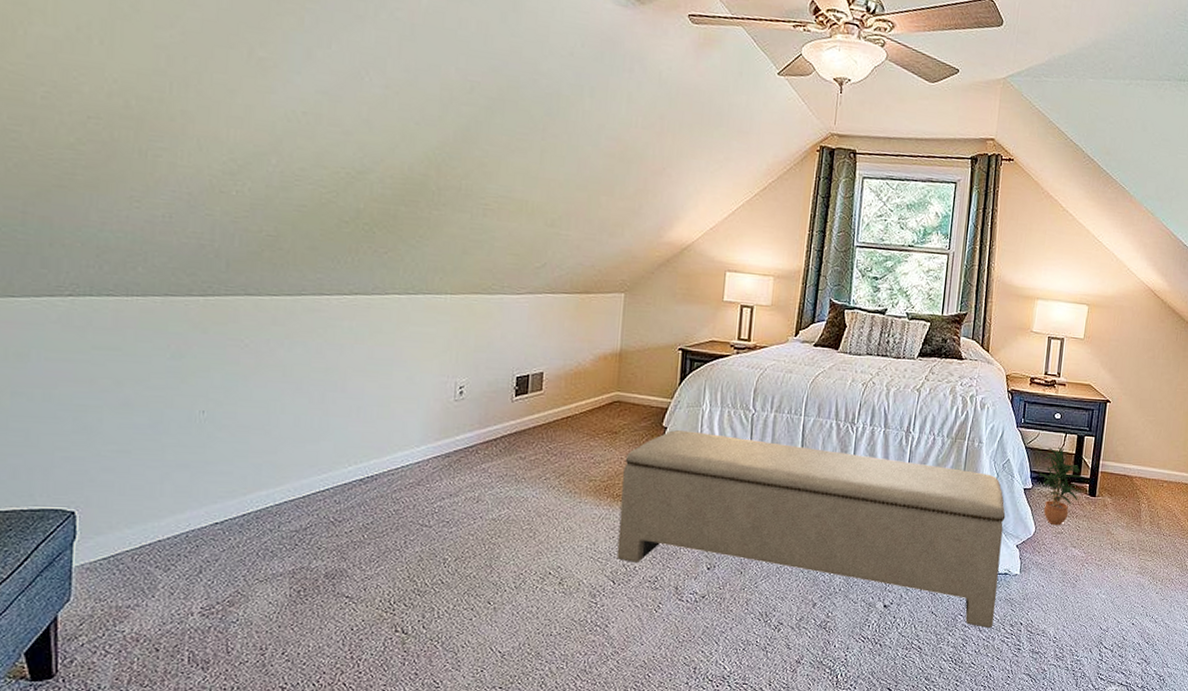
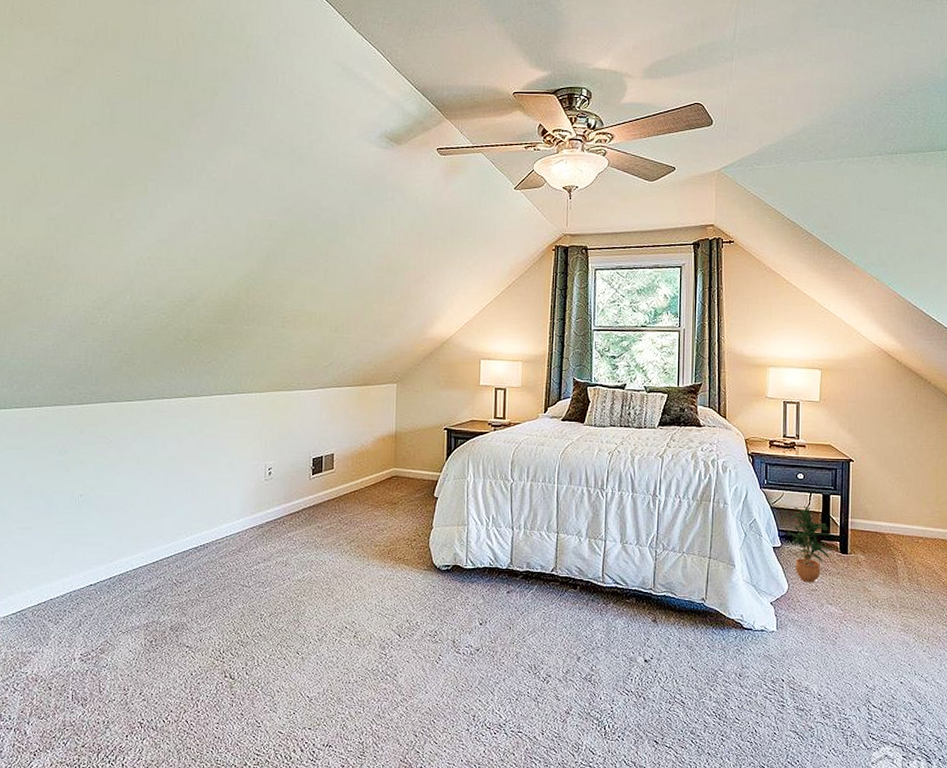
bench: present [616,430,1006,628] -> none [401,500,757,683]

